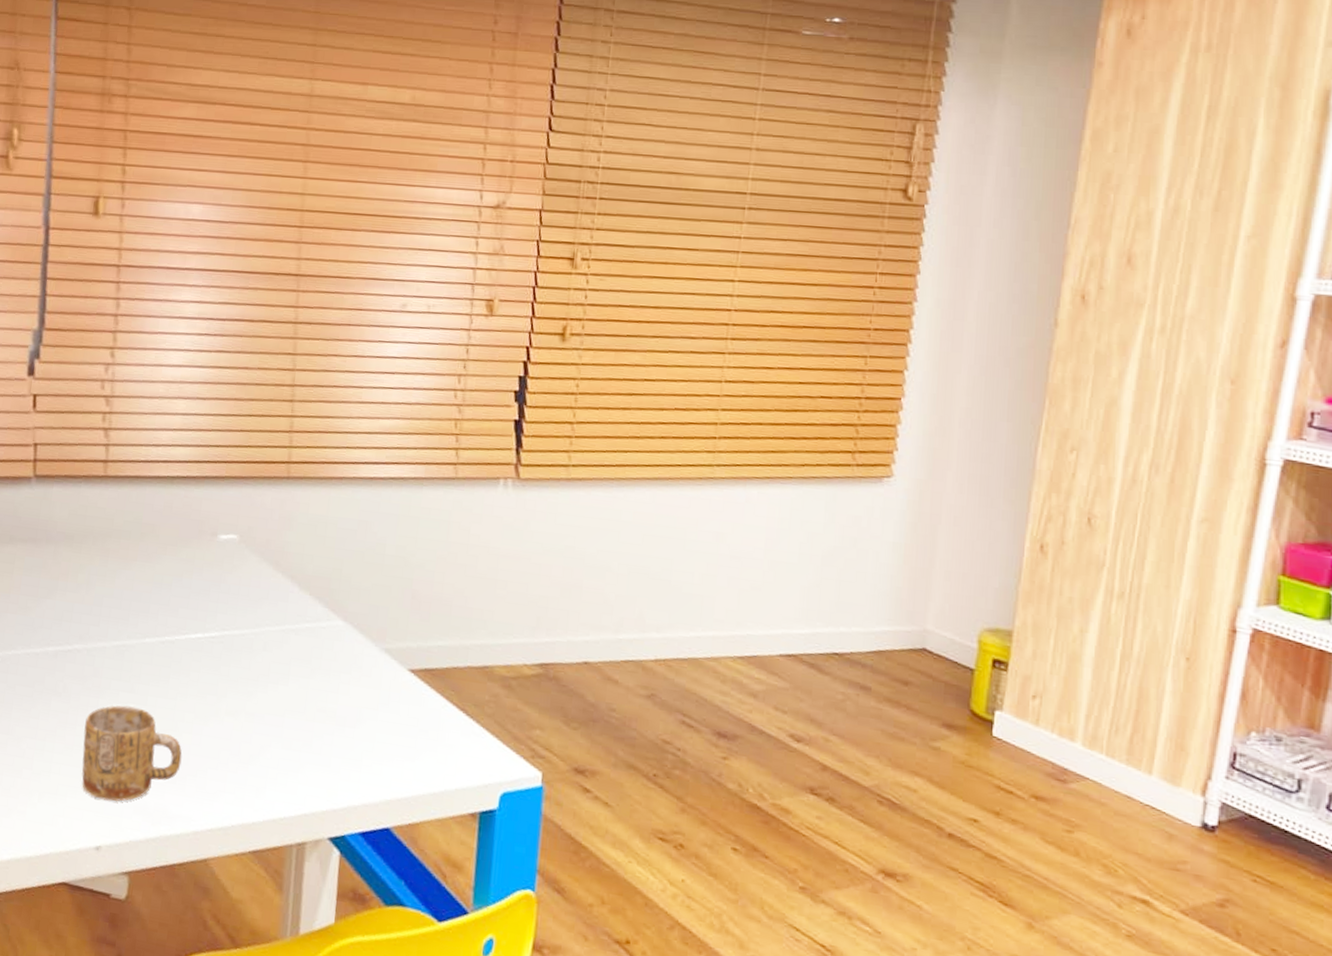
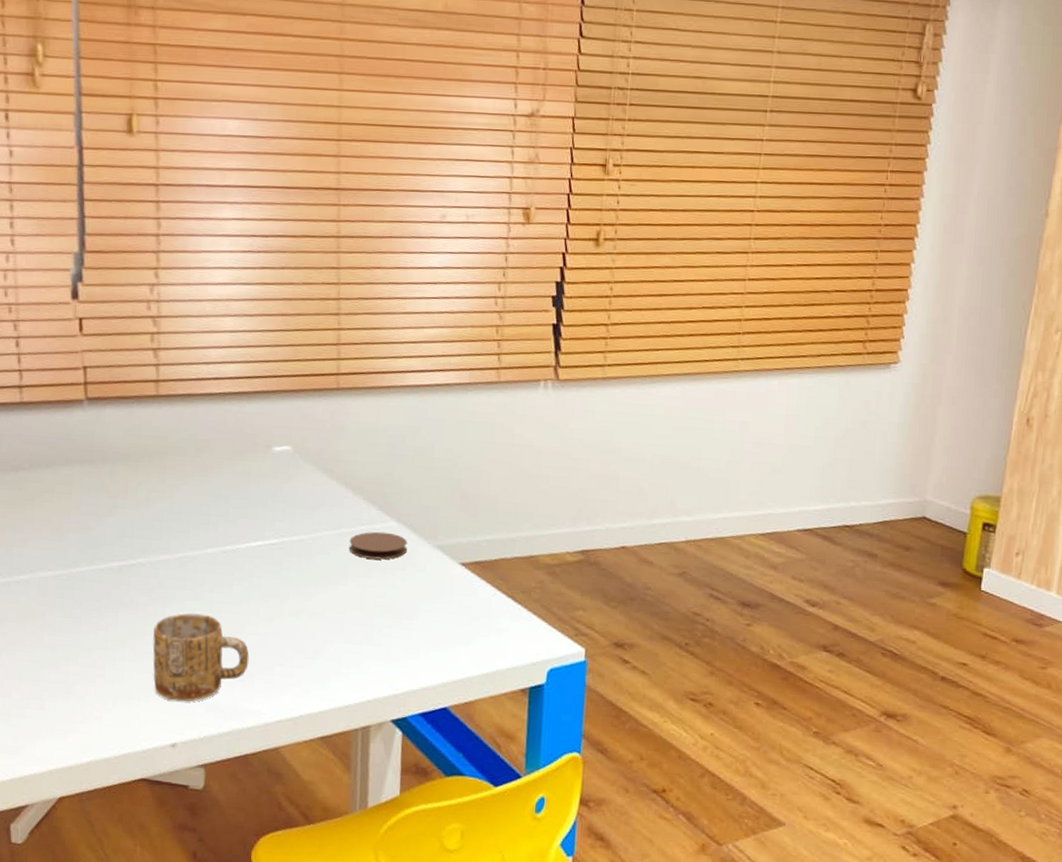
coaster: none [292,630,354,661] -> present [349,531,408,560]

